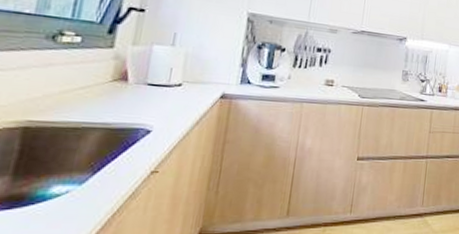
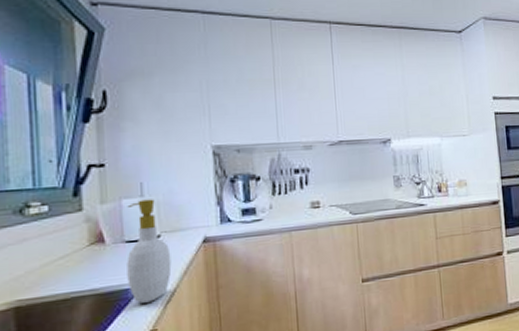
soap bottle: none [140,48,188,145] -> present [126,199,172,304]

